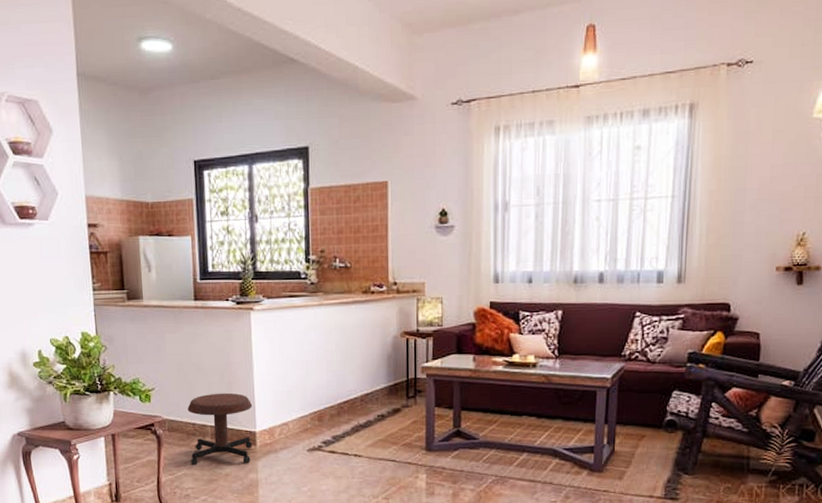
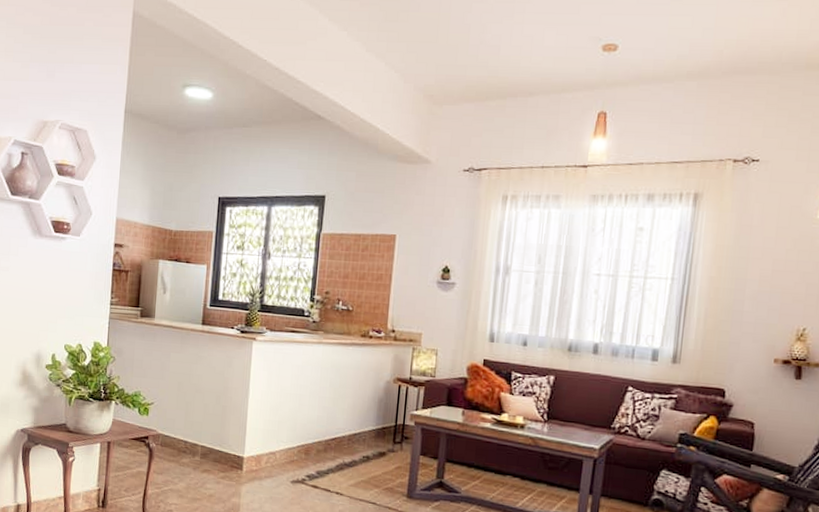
stool: present [187,392,253,465] -> none [178,414,244,487]

